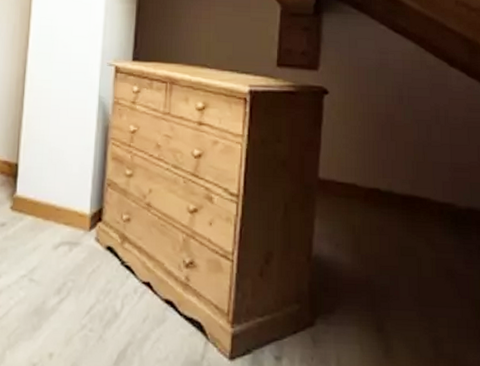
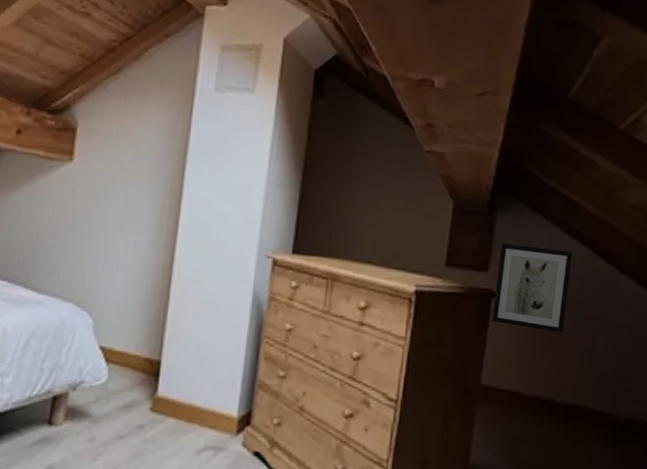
wall art: none [325,43,401,126] -> present [492,243,573,333]

